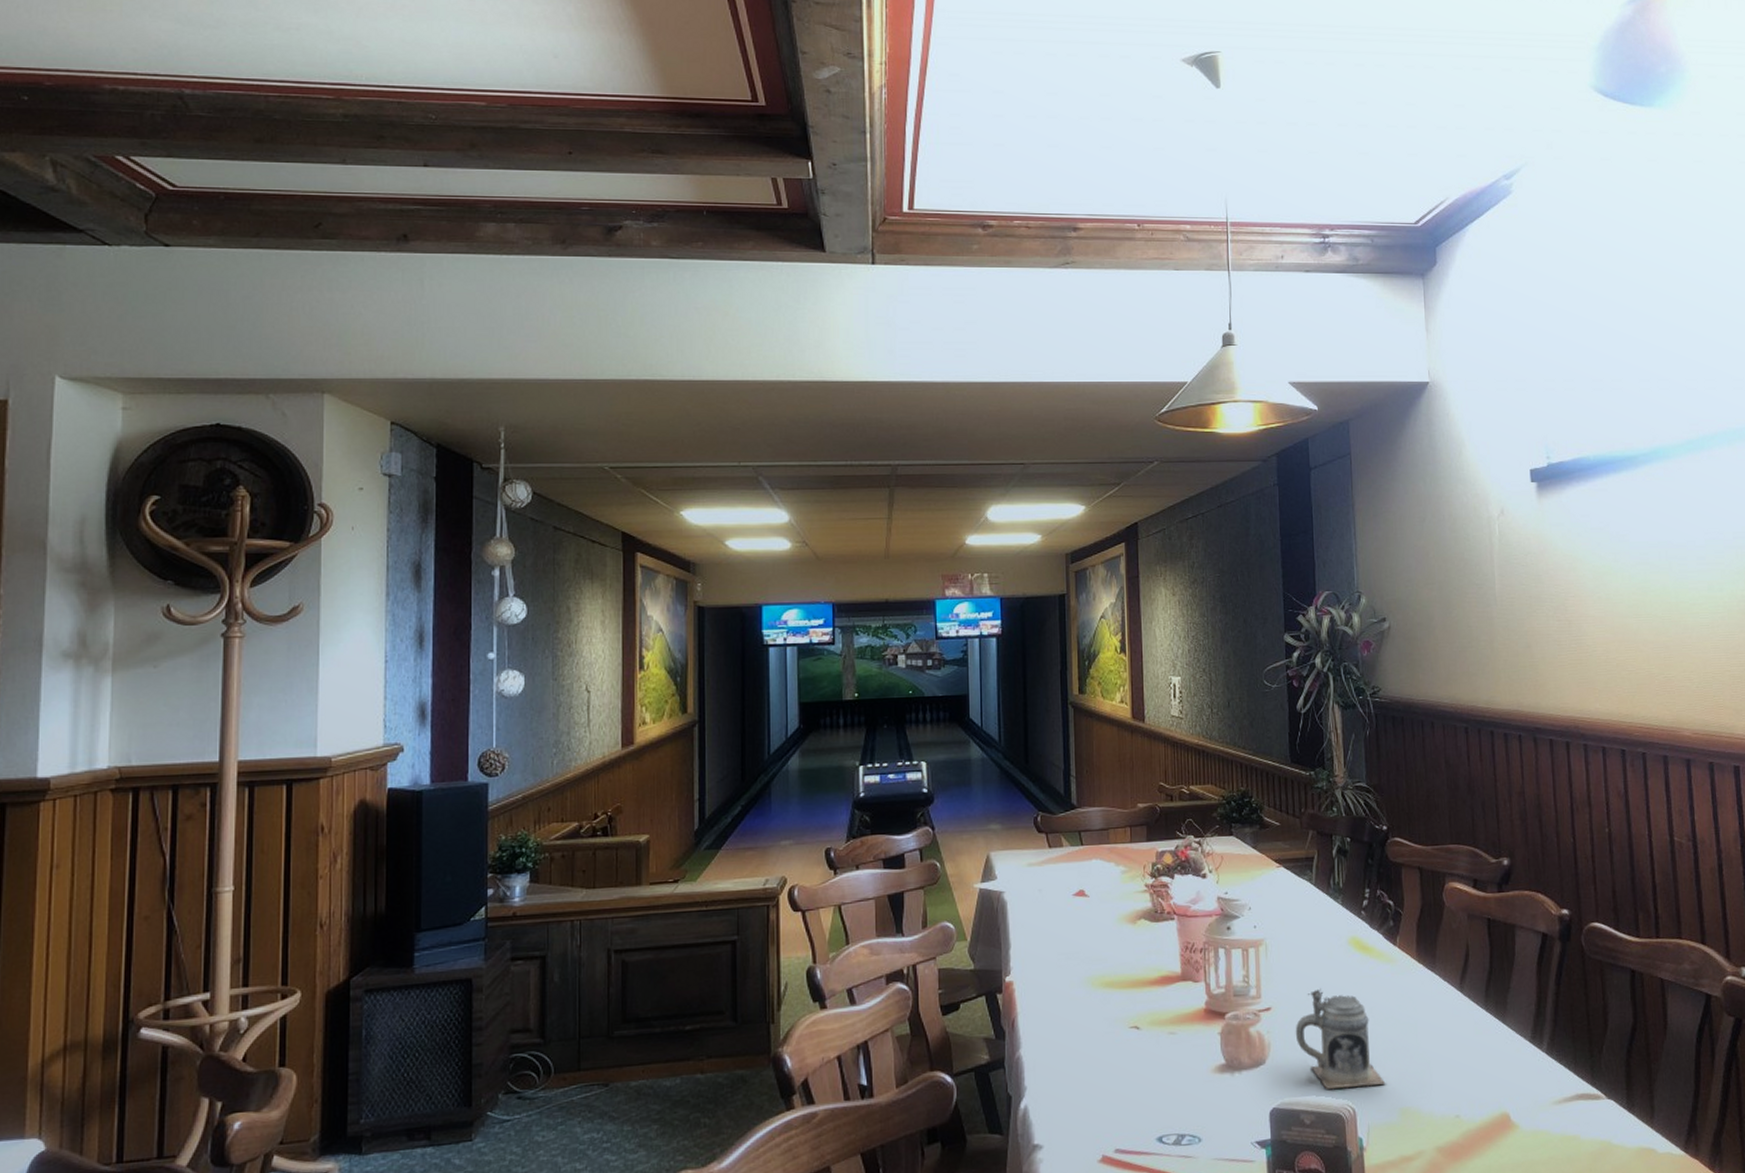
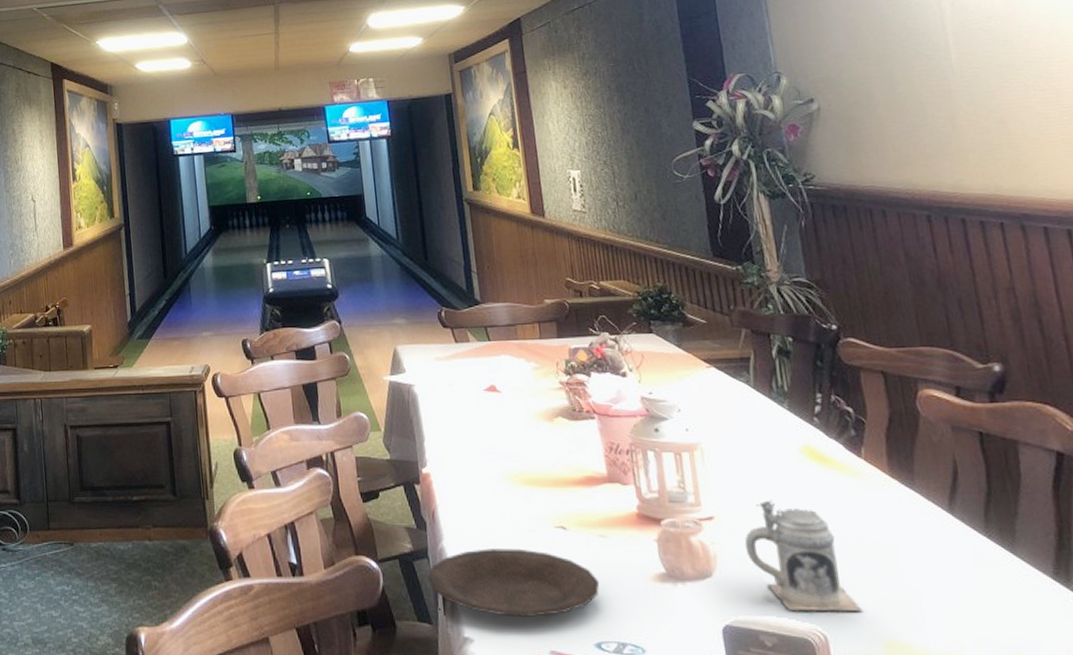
plate: none [1002,1051,1166,1120] -> present [427,548,600,617]

